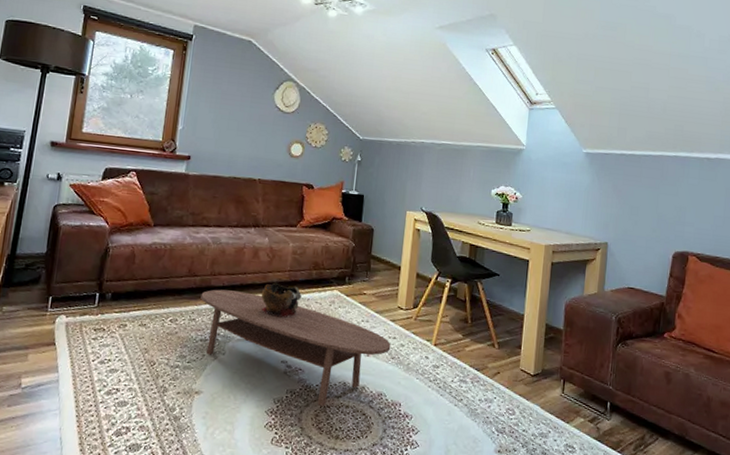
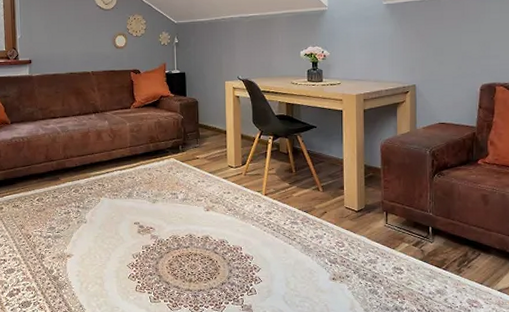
coffee table: present [200,289,391,407] -> none [59,169,227,257]
decorative bowl: present [261,282,302,318] -> none [109,158,144,187]

